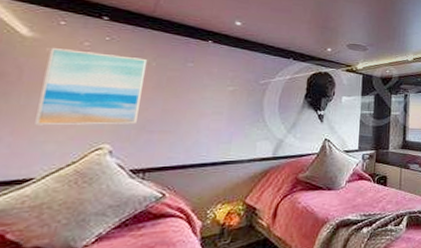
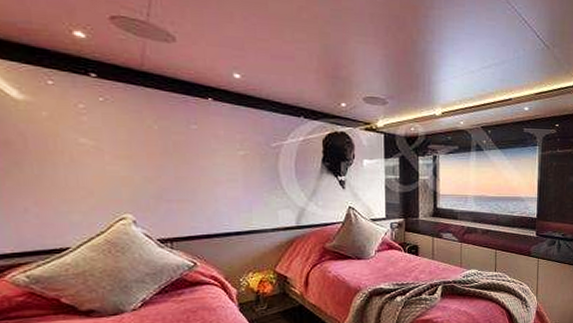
wall art: present [35,48,148,126] -> none [46,112,152,196]

